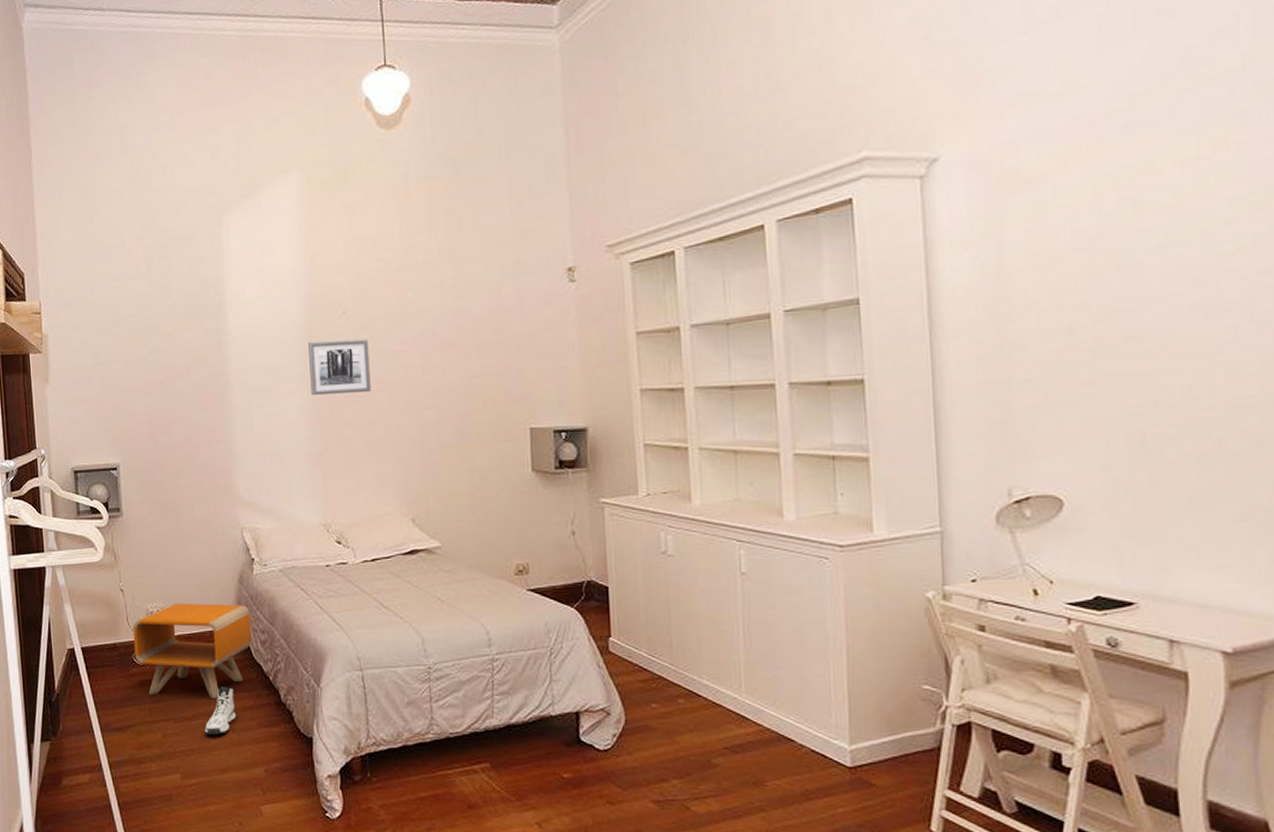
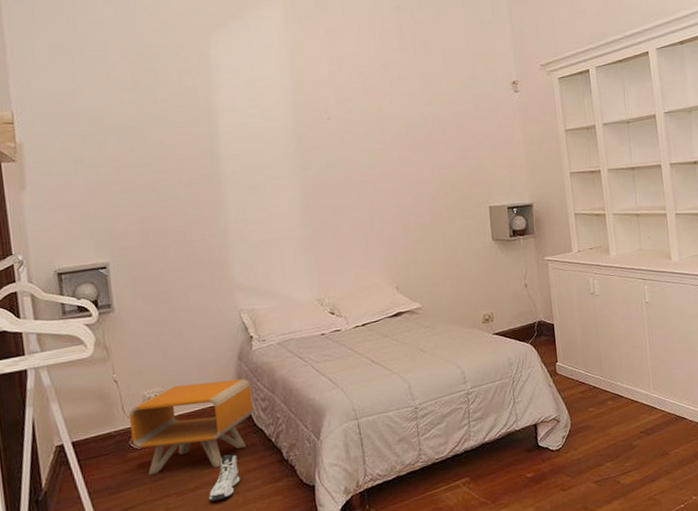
wall art: present [308,338,371,396] -> none [297,140,356,190]

